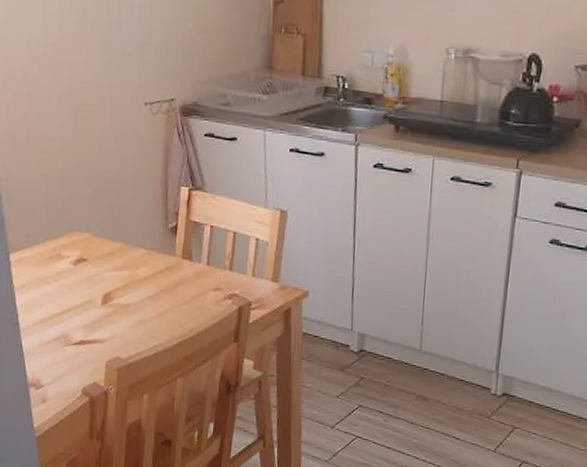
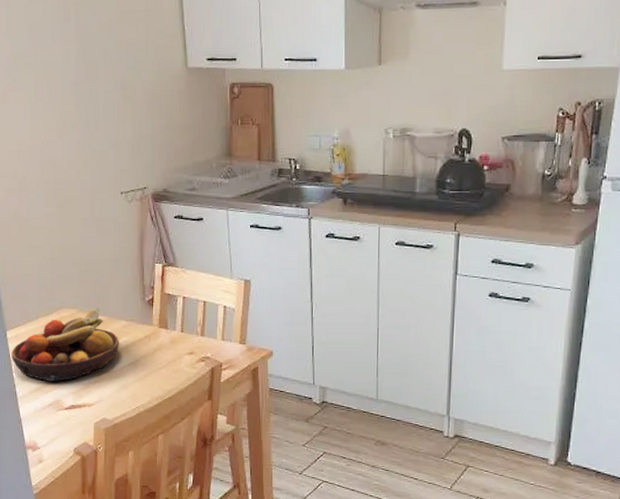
fruit bowl: none [14,233,137,313] -> present [11,308,119,381]

